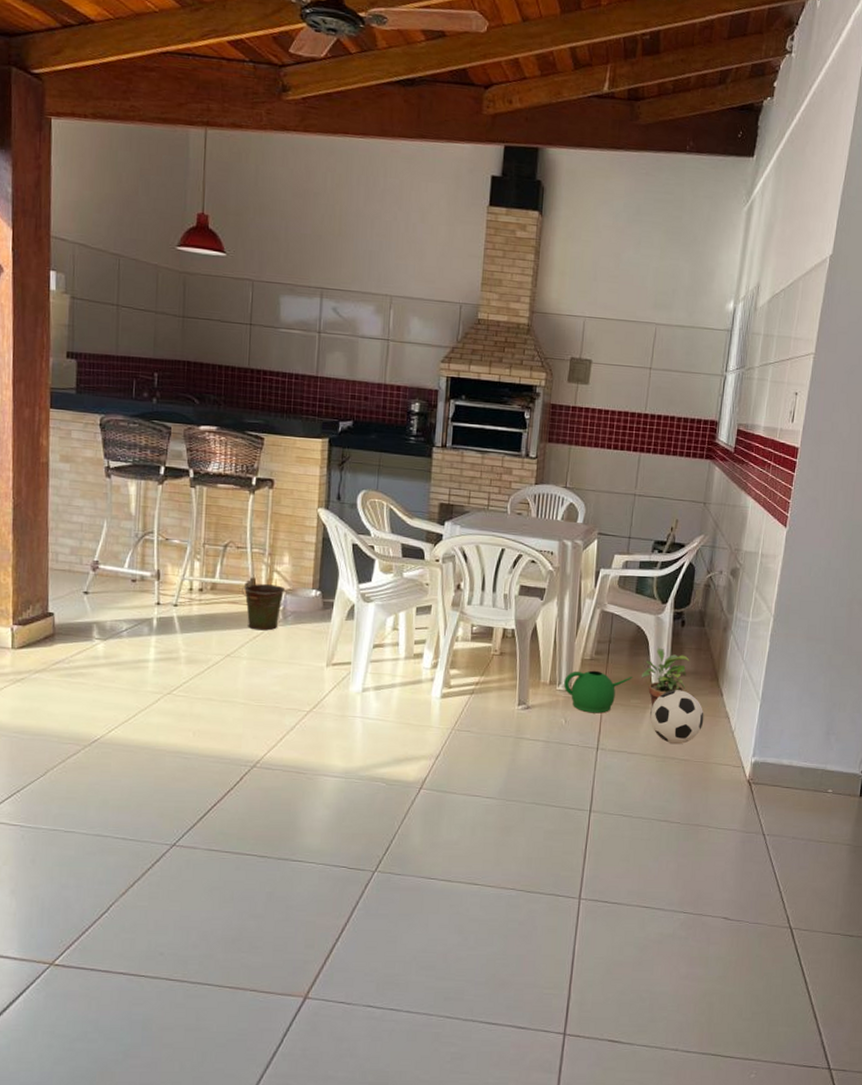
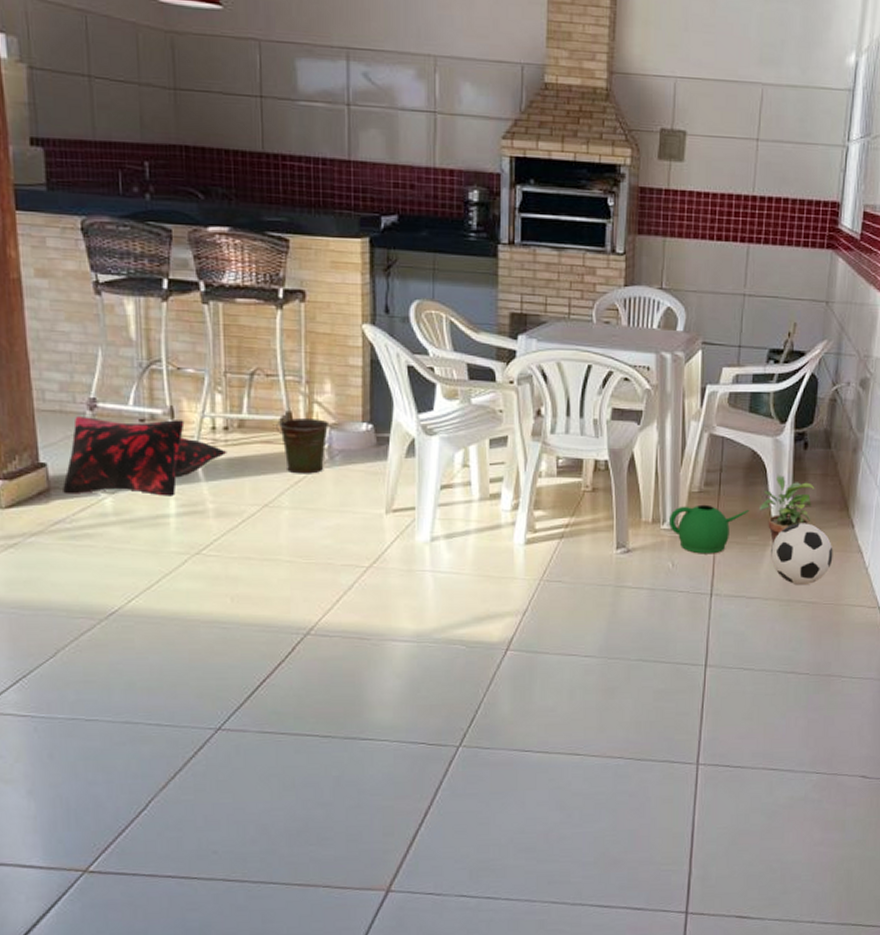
cushion: none [65,574,200,645] -> present [63,415,227,496]

